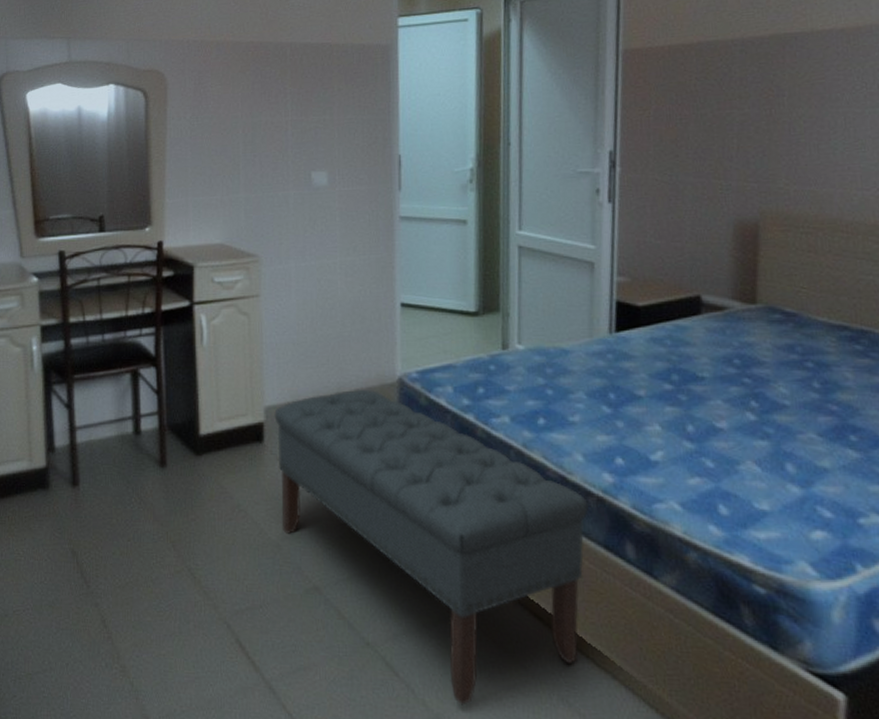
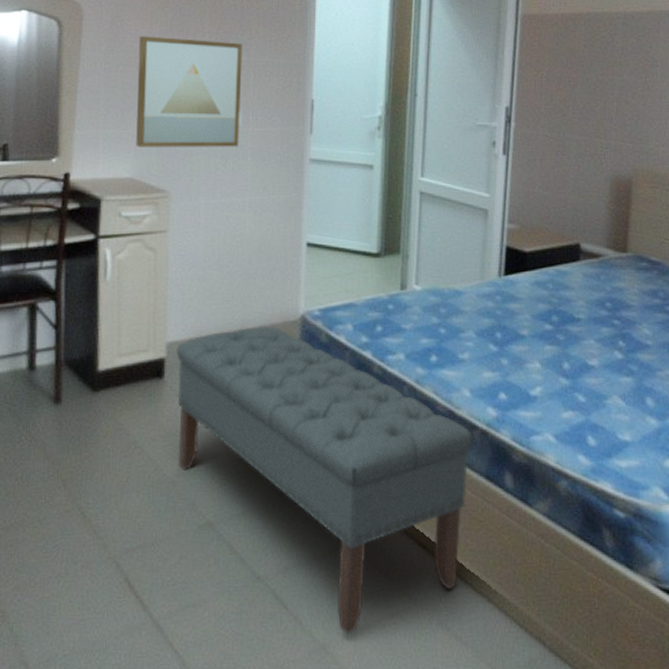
wall art: none [222,101,327,213] -> present [136,36,243,147]

